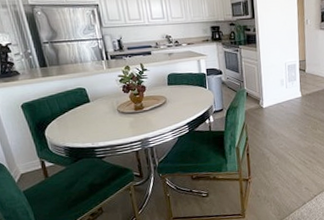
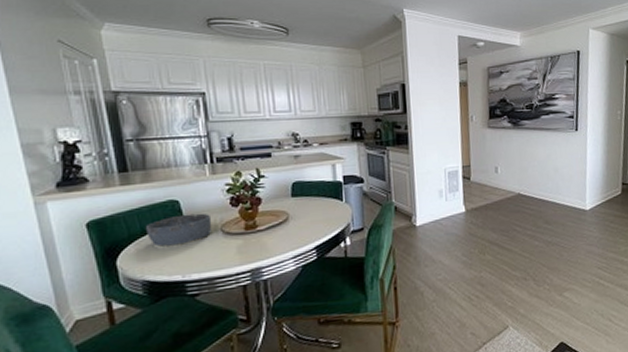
bowl: none [64,97,111,122] -> present [146,212,212,247]

